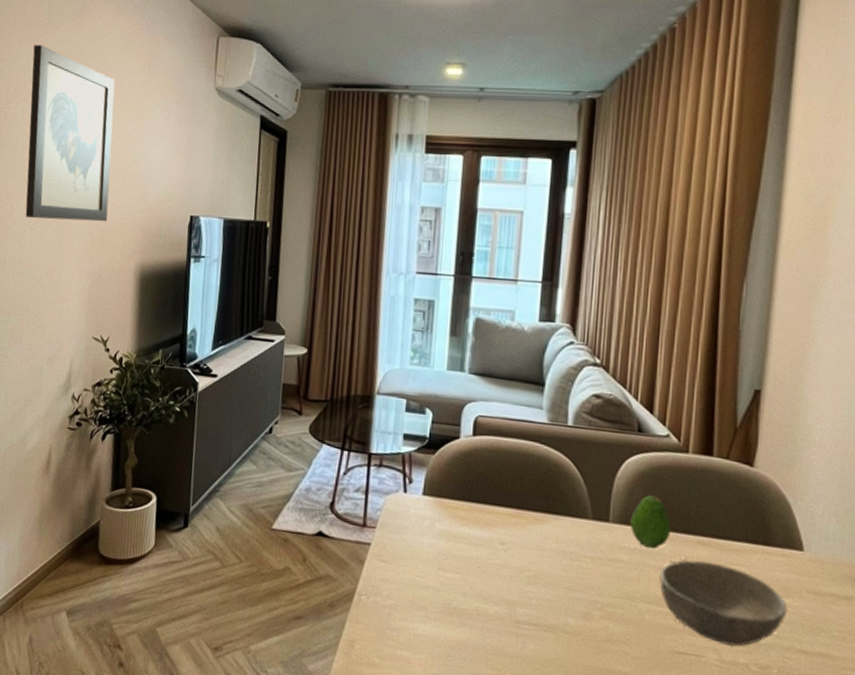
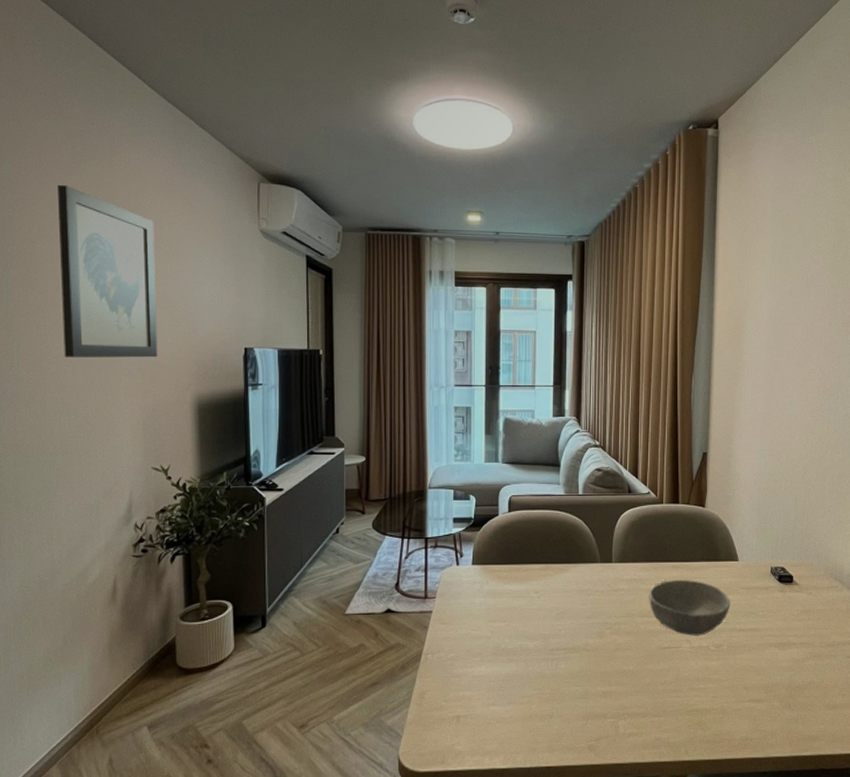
fruit: present [630,495,672,549] -> none [627,538,655,577]

